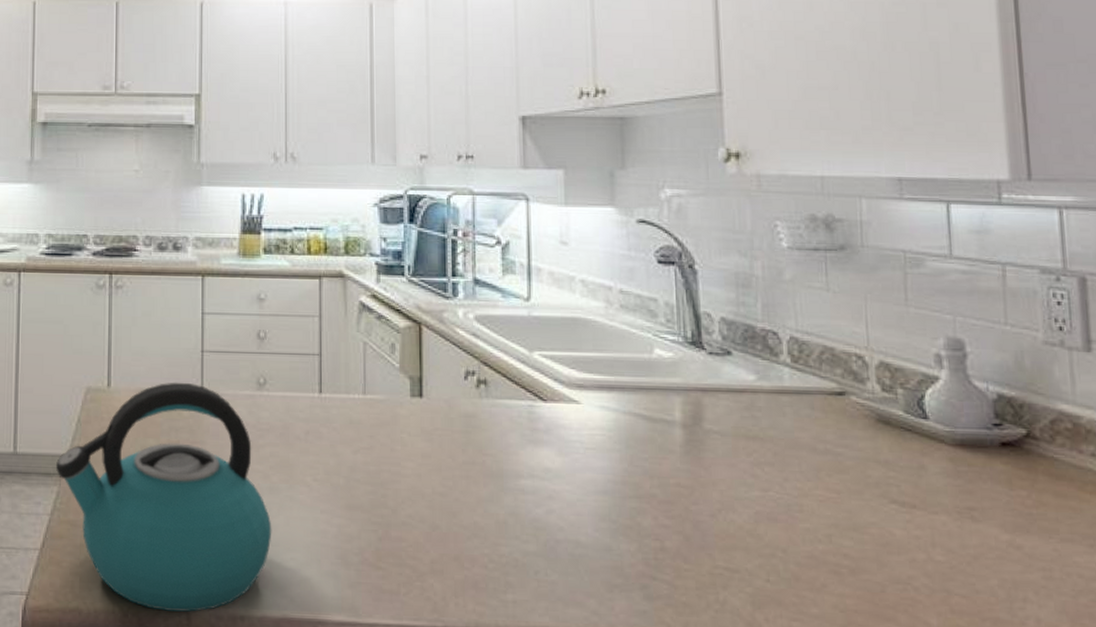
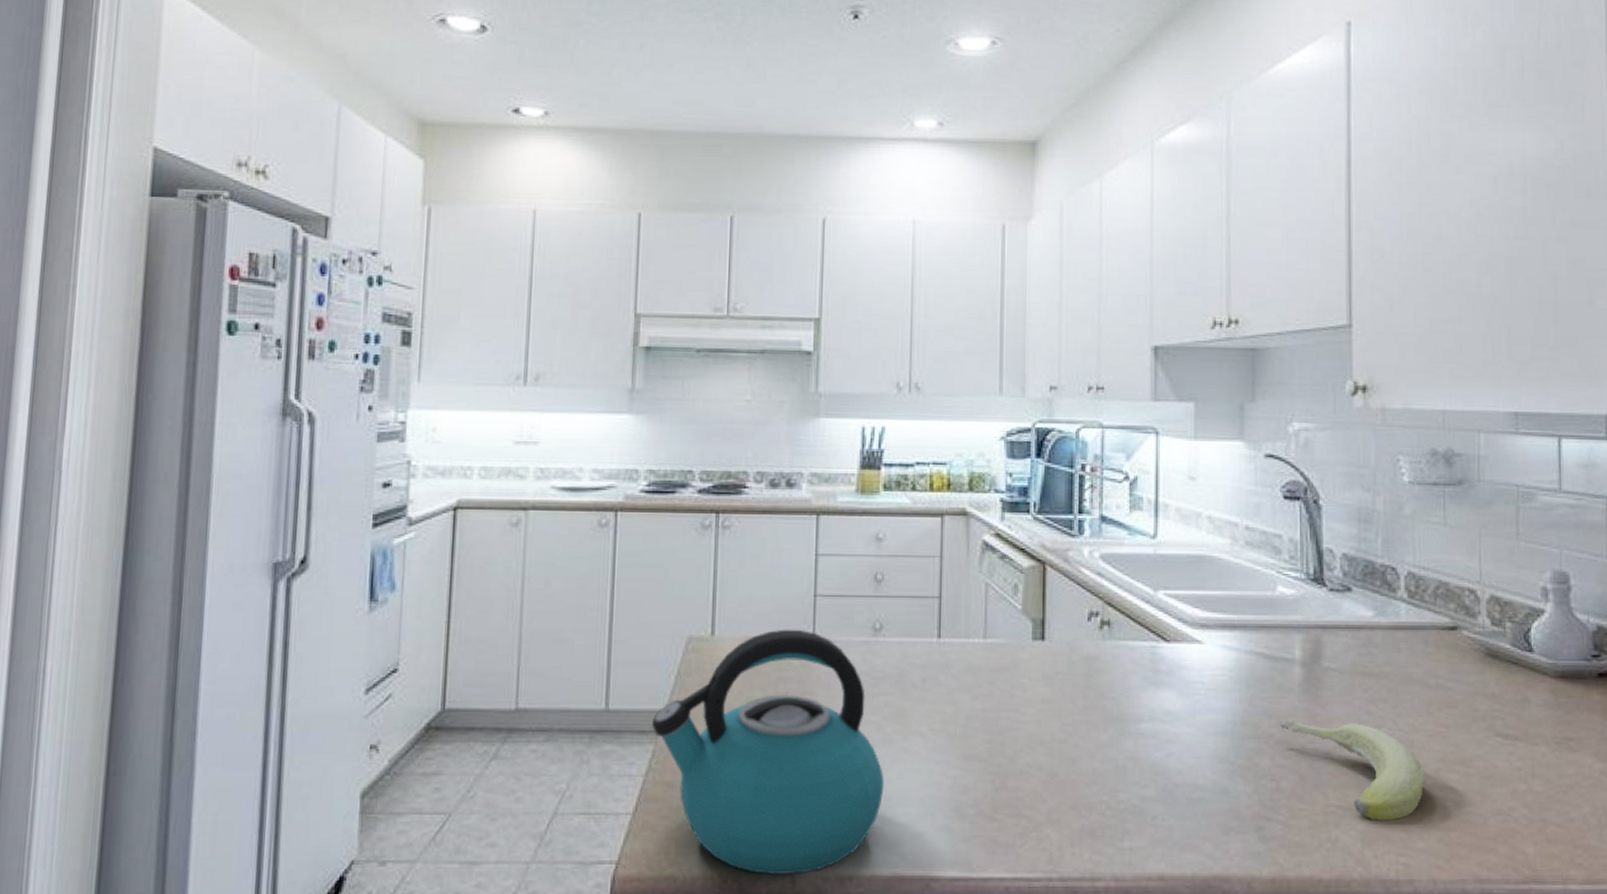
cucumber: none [662,481,816,586] -> present [1280,720,1425,822]

